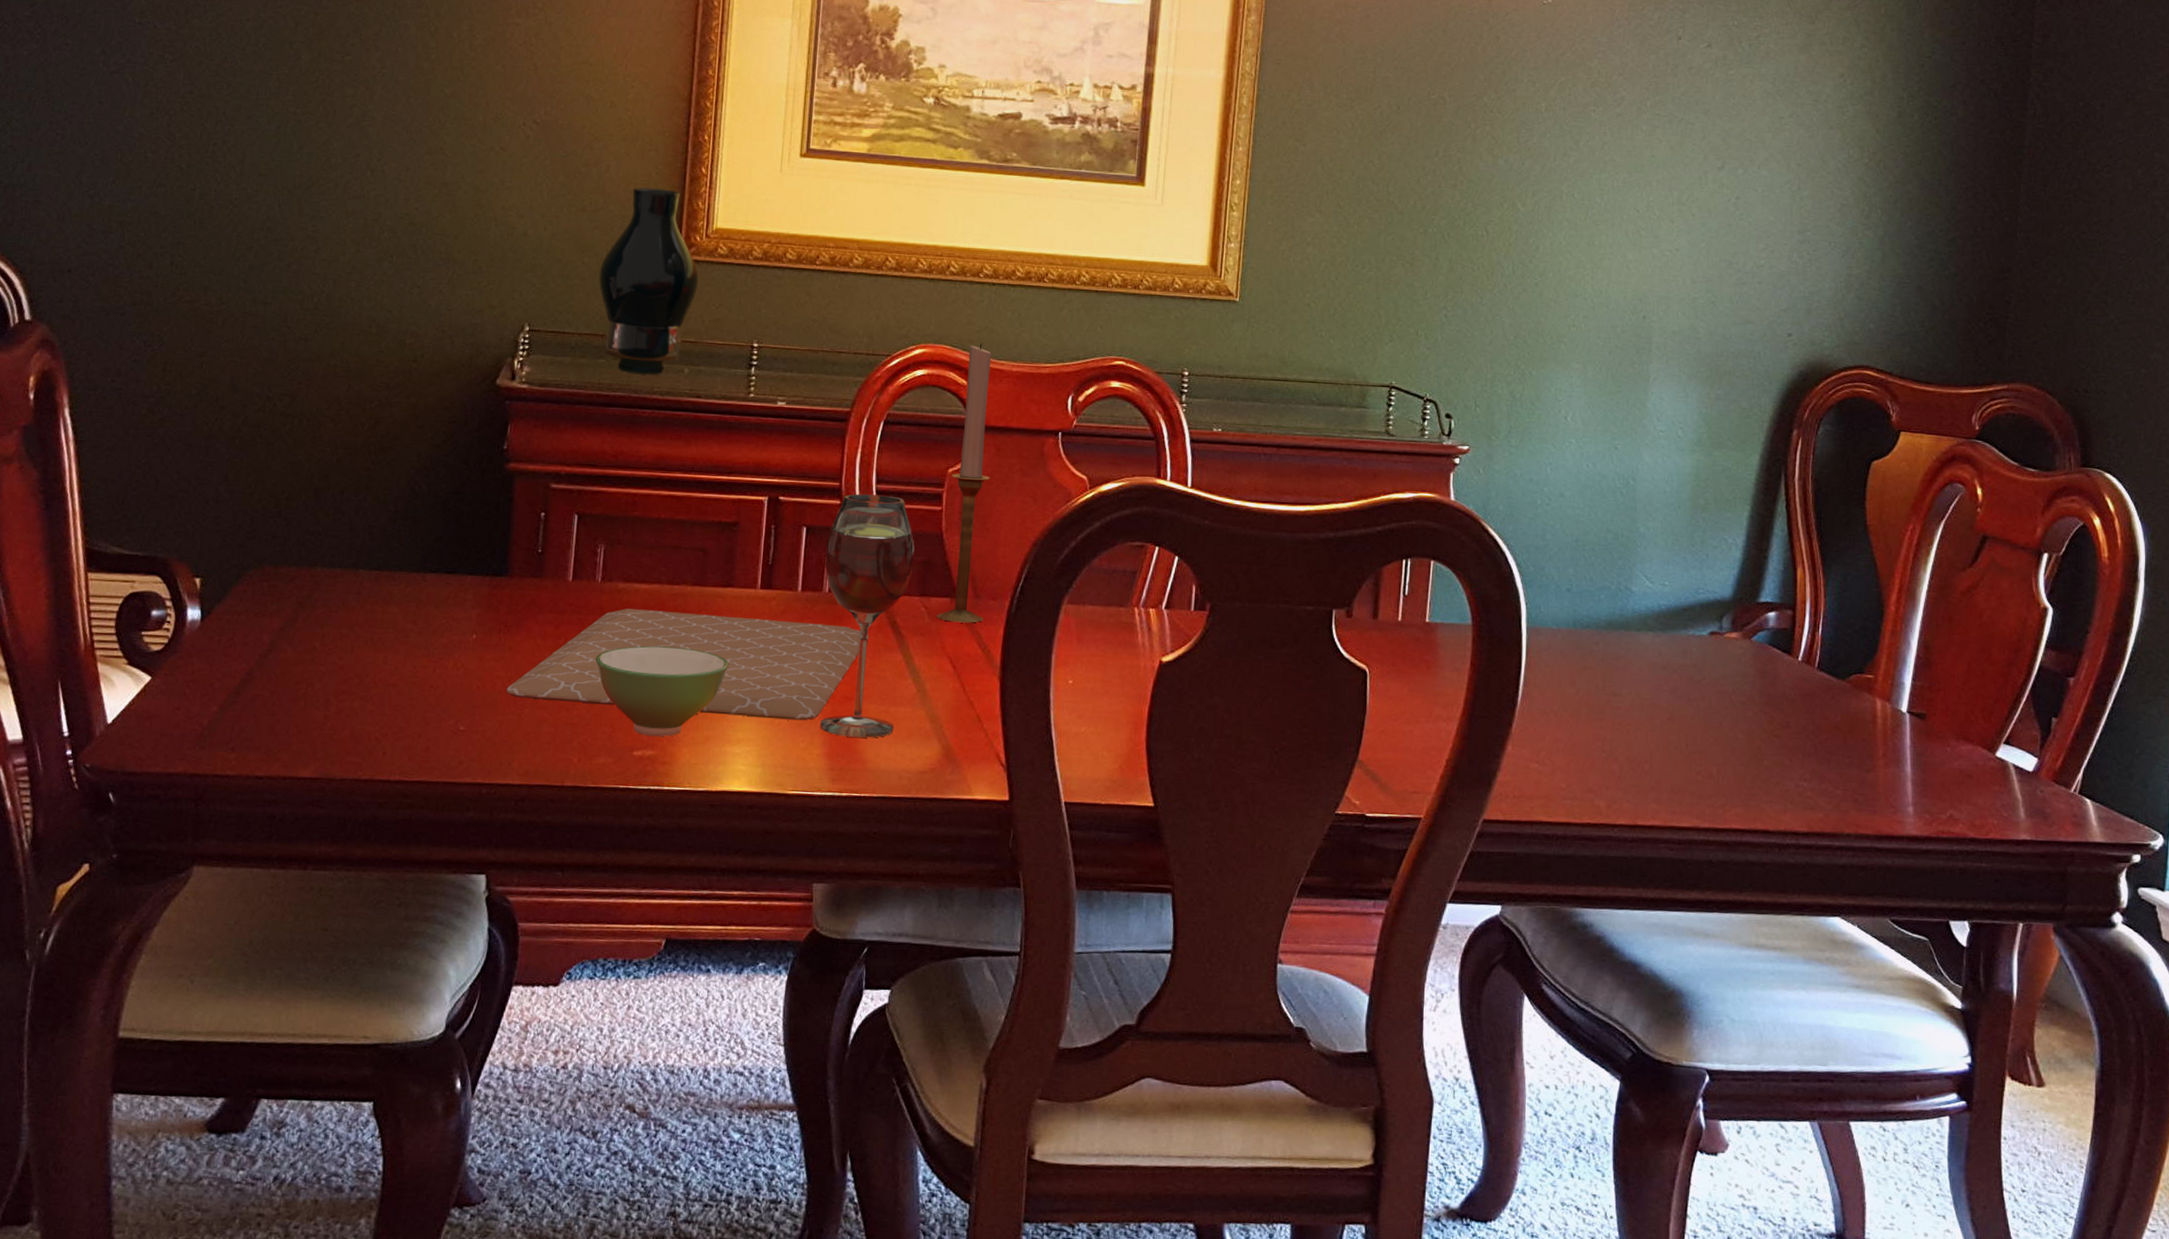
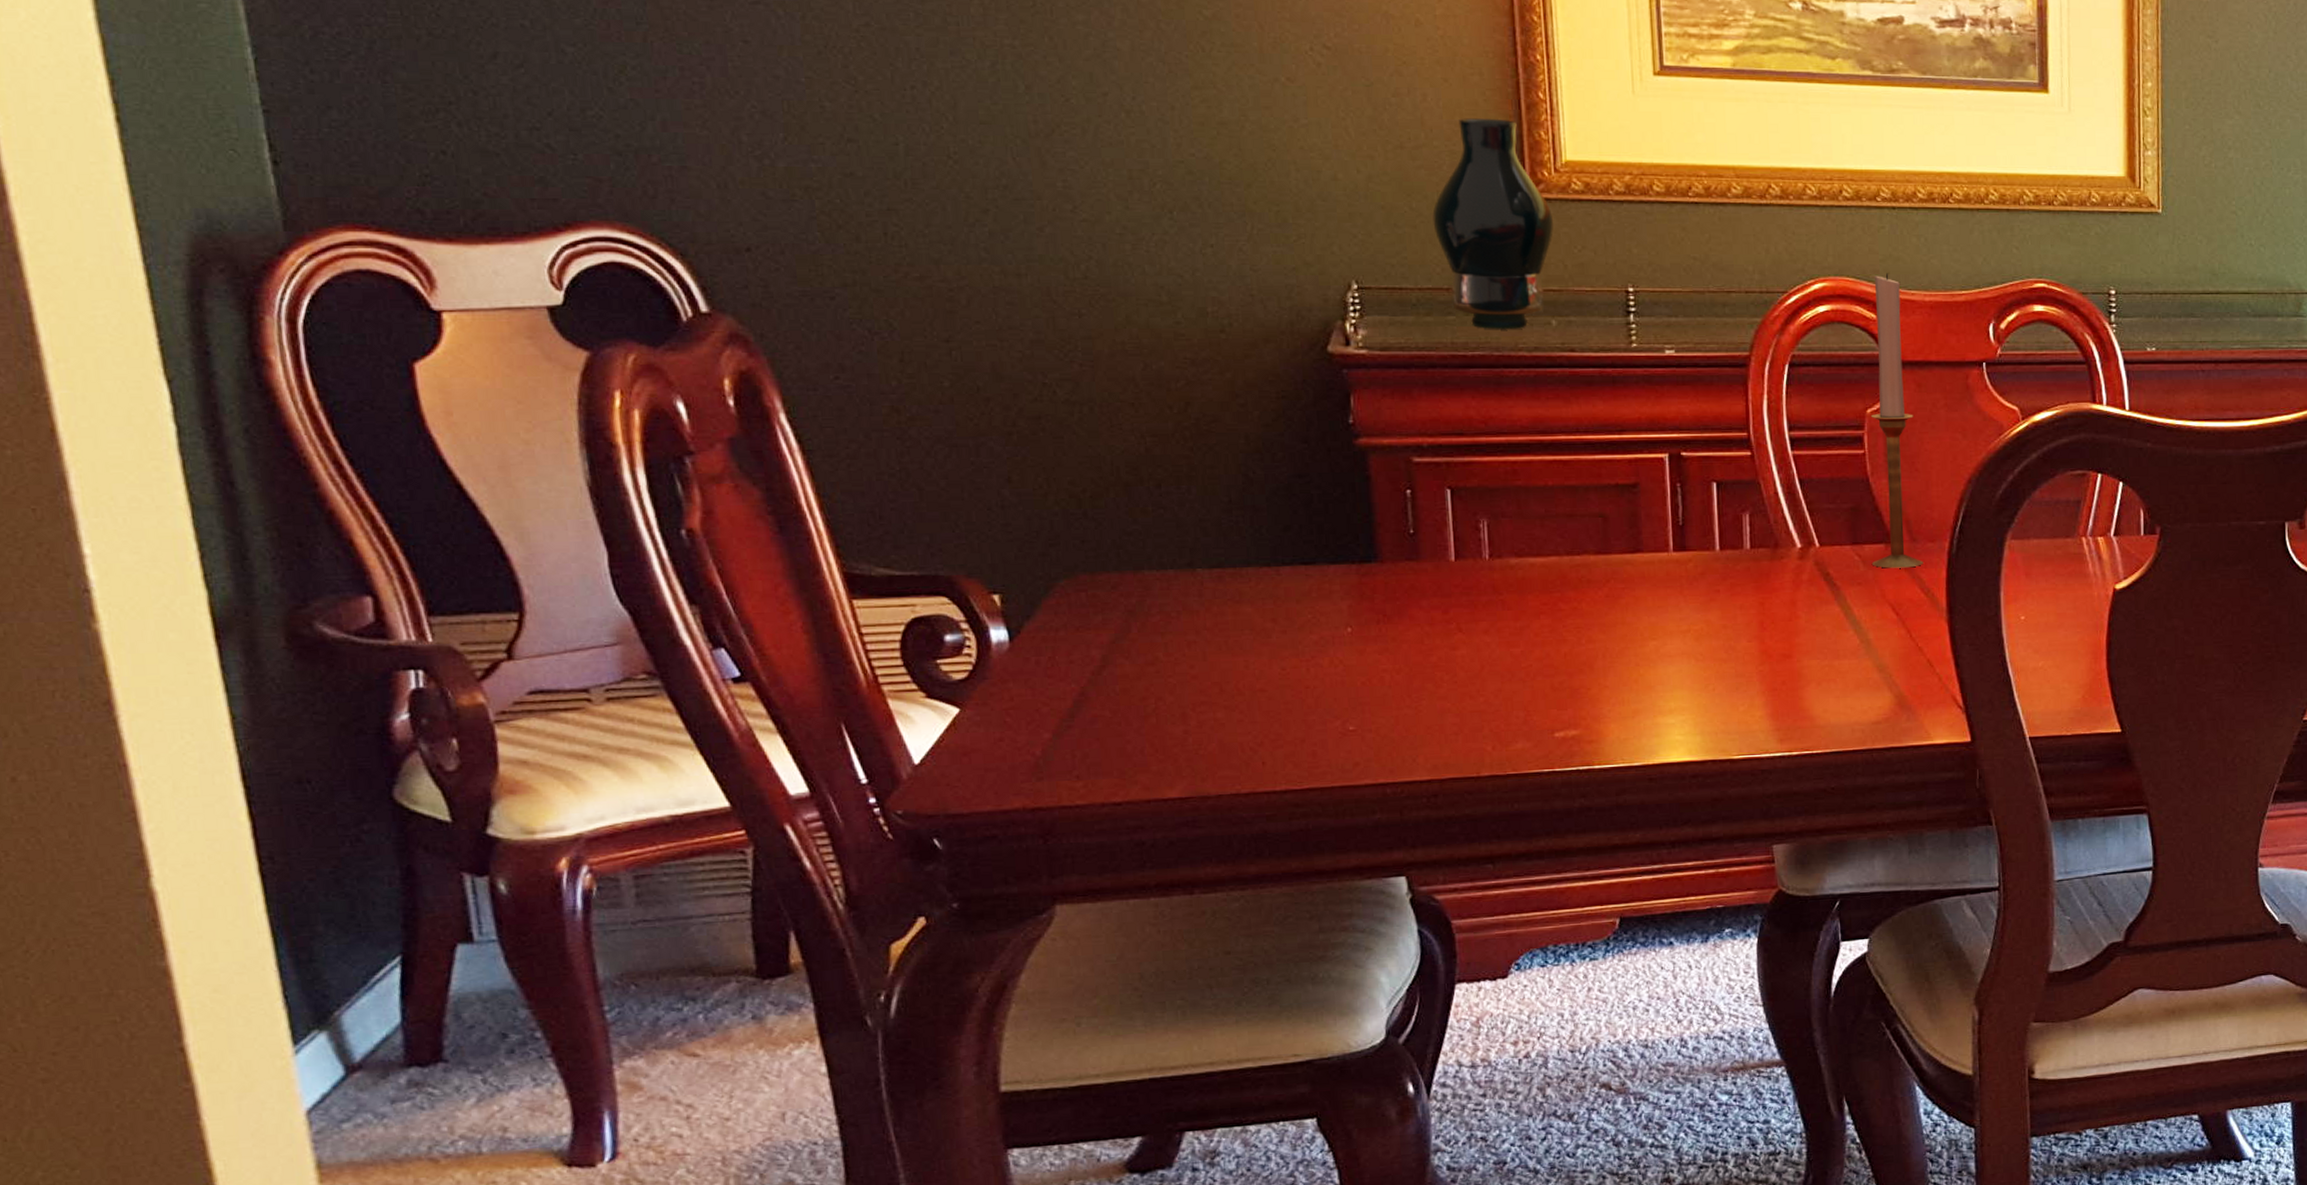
placemat: present [506,609,870,721] -> none [1397,582,1802,690]
bowl: present [595,645,730,737] -> none [1495,620,1650,715]
wineglass: present [820,494,915,738] -> none [1741,442,1841,695]

